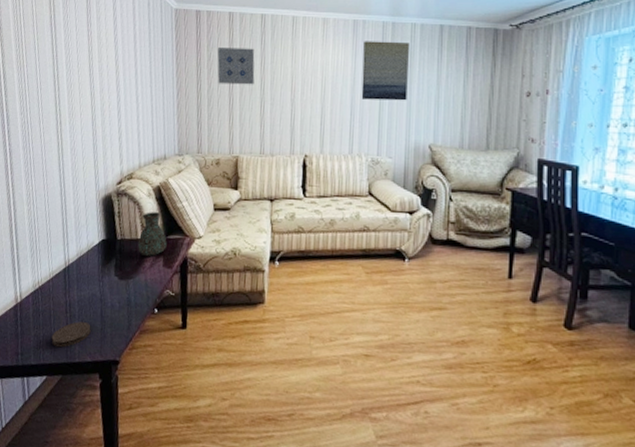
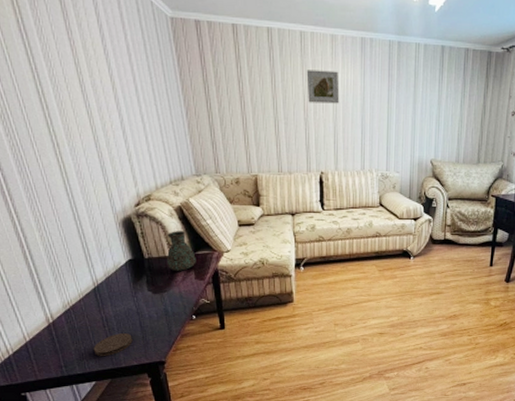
wall art: present [217,48,255,85] -> none [224,63,266,104]
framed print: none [296,52,329,85] -> present [306,70,340,104]
wall art: present [361,41,409,101] -> none [371,60,414,120]

